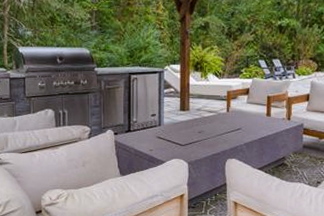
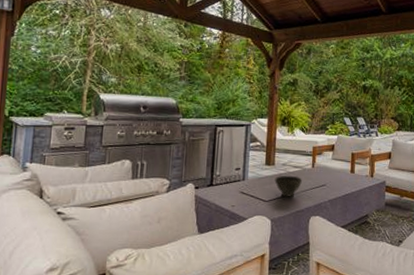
bowl: none [190,120,217,141] -> present [274,175,302,197]

